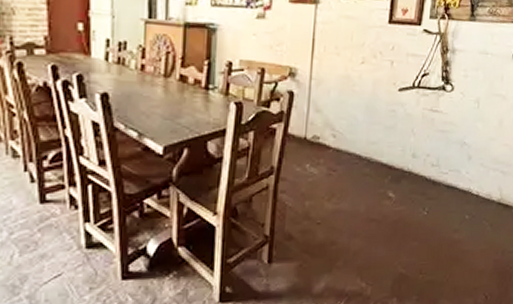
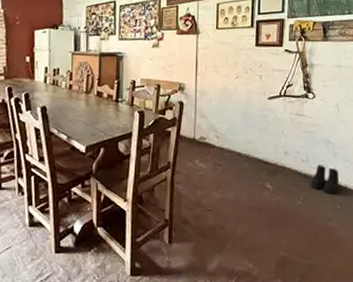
boots: none [438,170,471,202] -> present [310,165,339,193]

